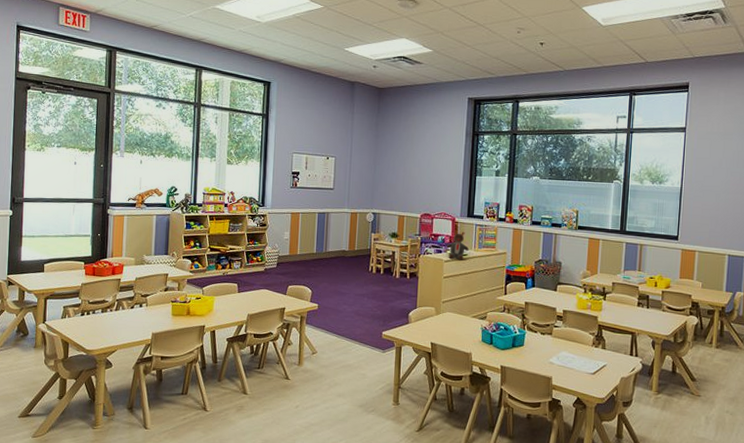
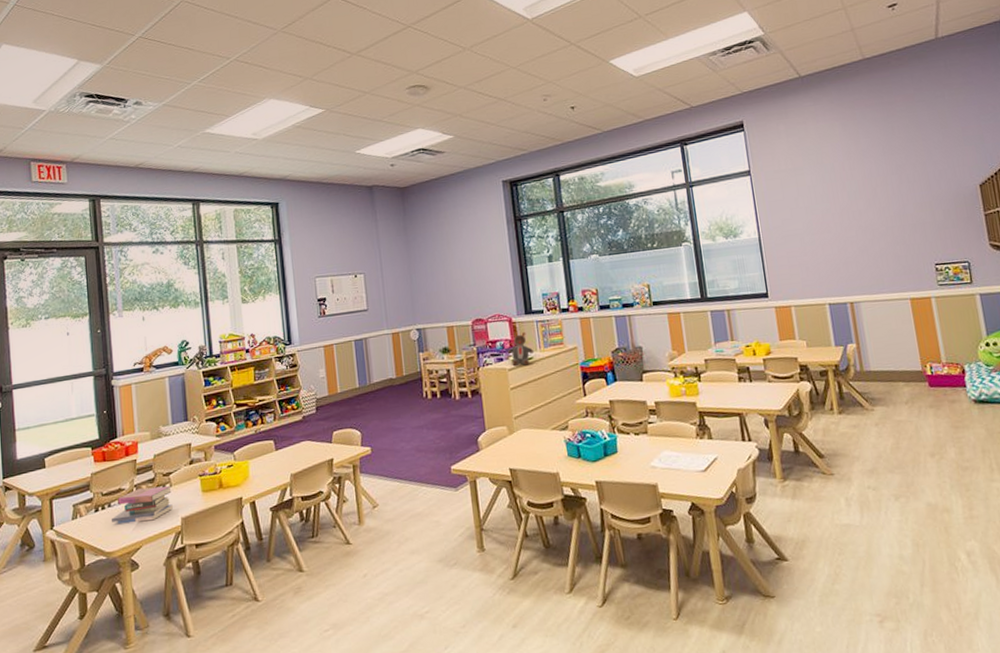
books: none [93,303,147,331] -> present [111,486,173,525]

